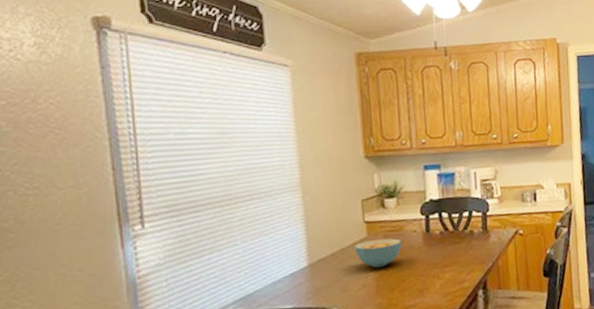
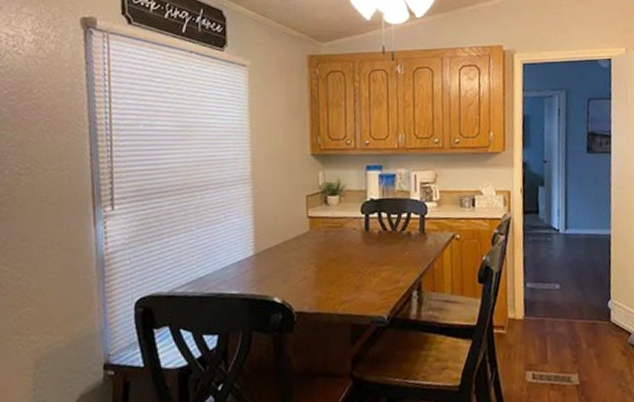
cereal bowl: present [354,238,402,269] -> none [297,234,341,262]

